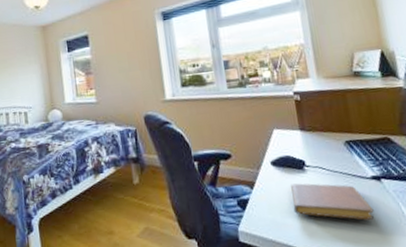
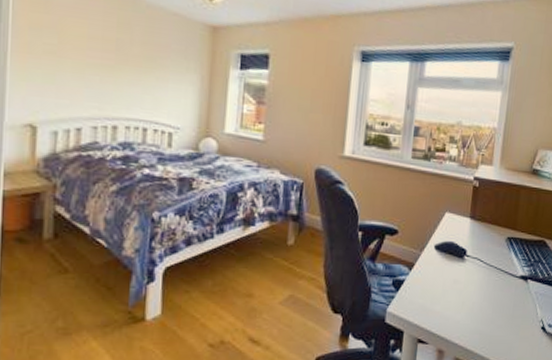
notebook: present [291,183,374,220] -> none [444,271,514,317]

